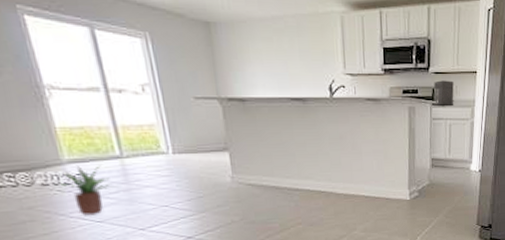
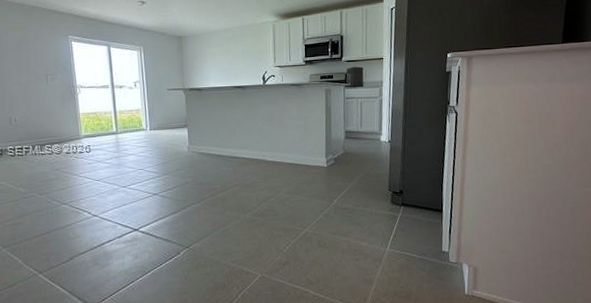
potted plant: present [58,165,117,216] -> none [76,139,111,176]

